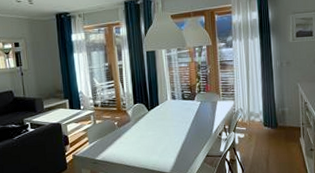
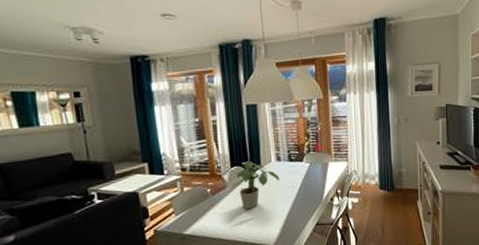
potted plant: none [138,99,175,140] -> present [236,161,280,209]

